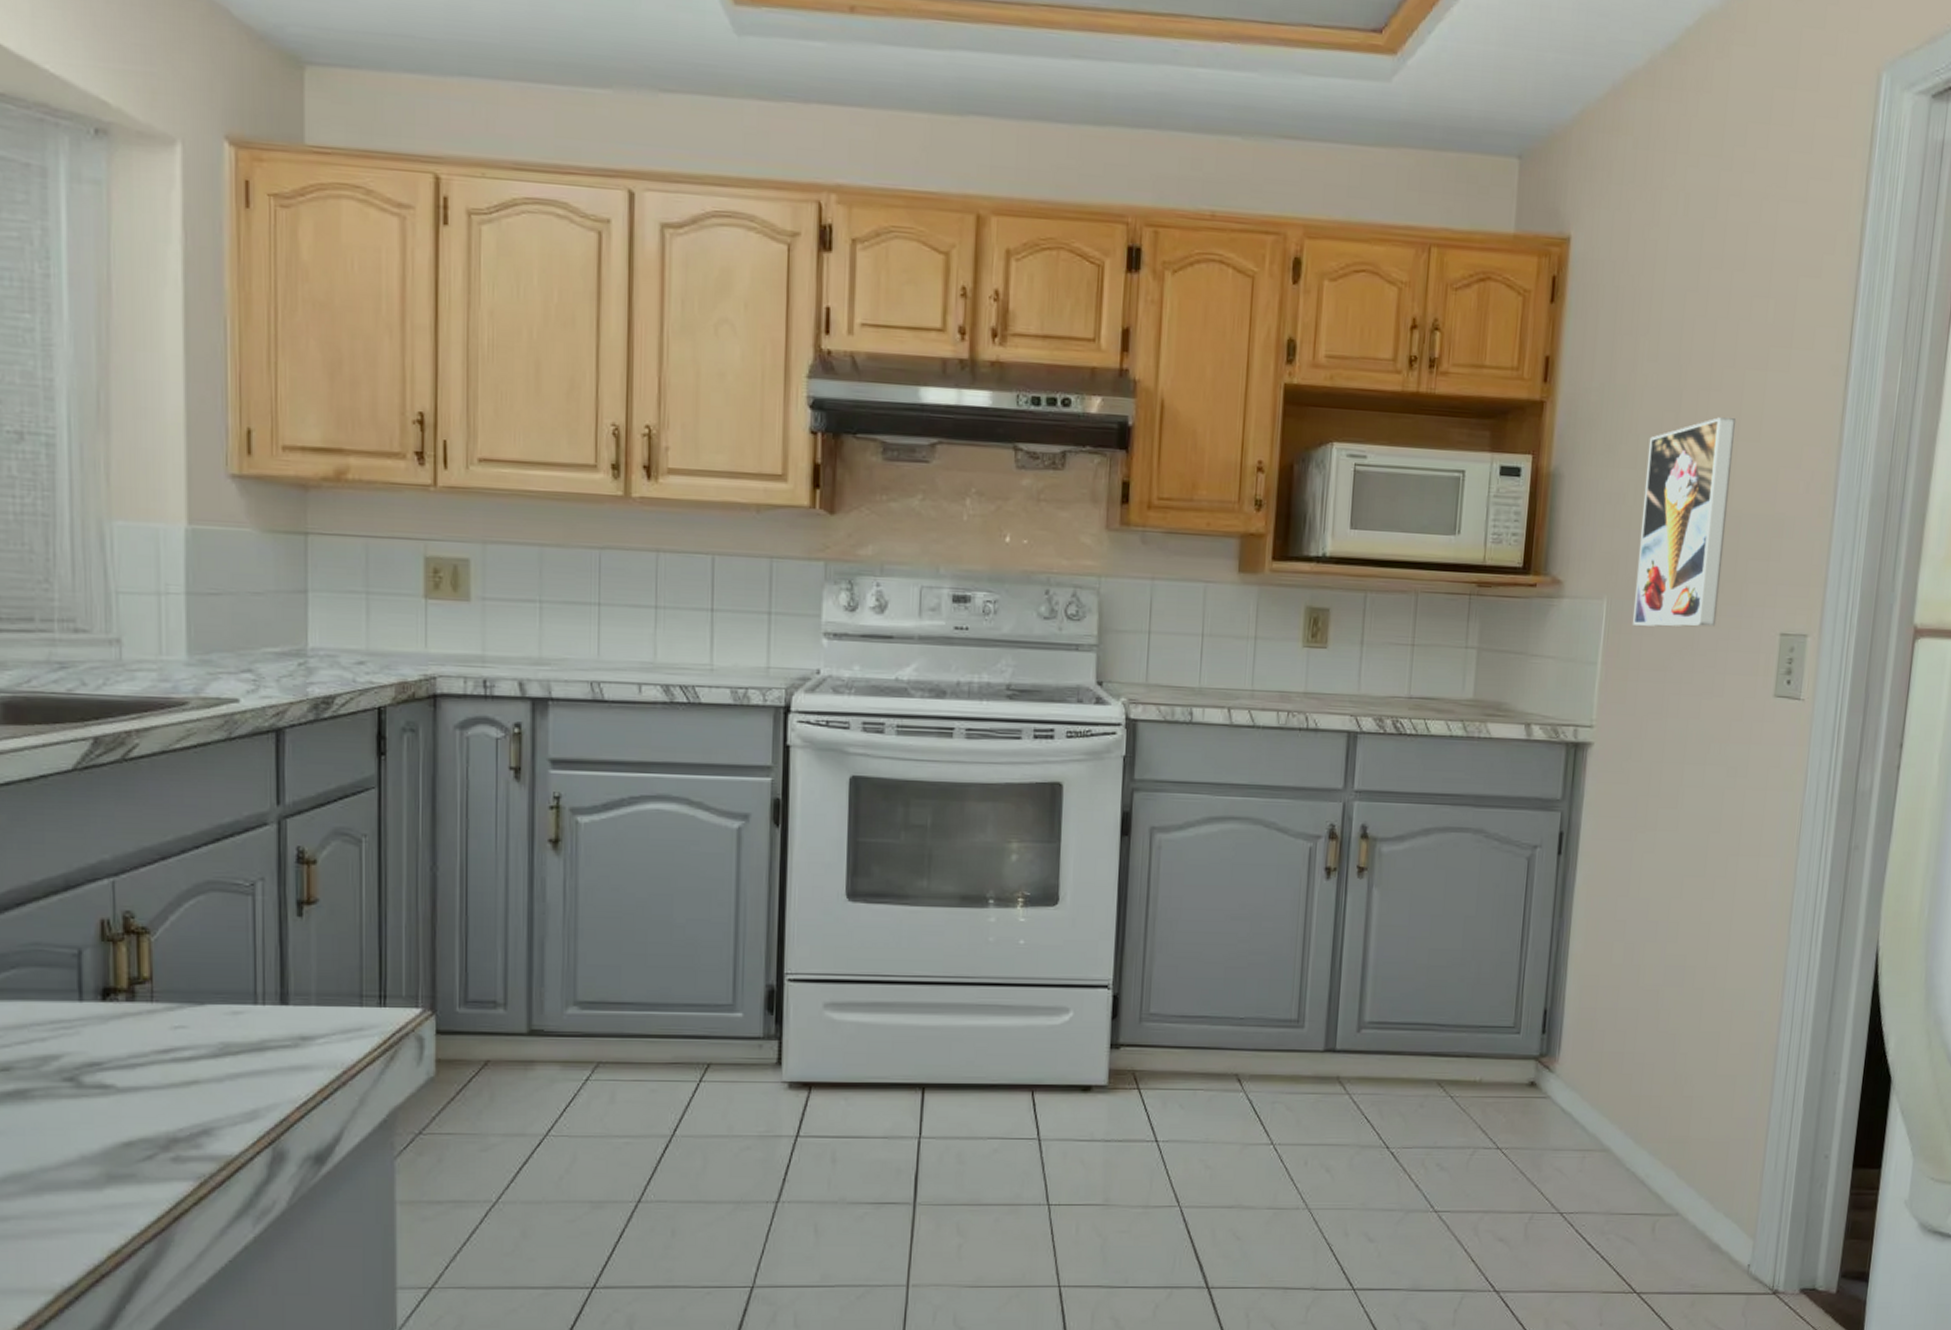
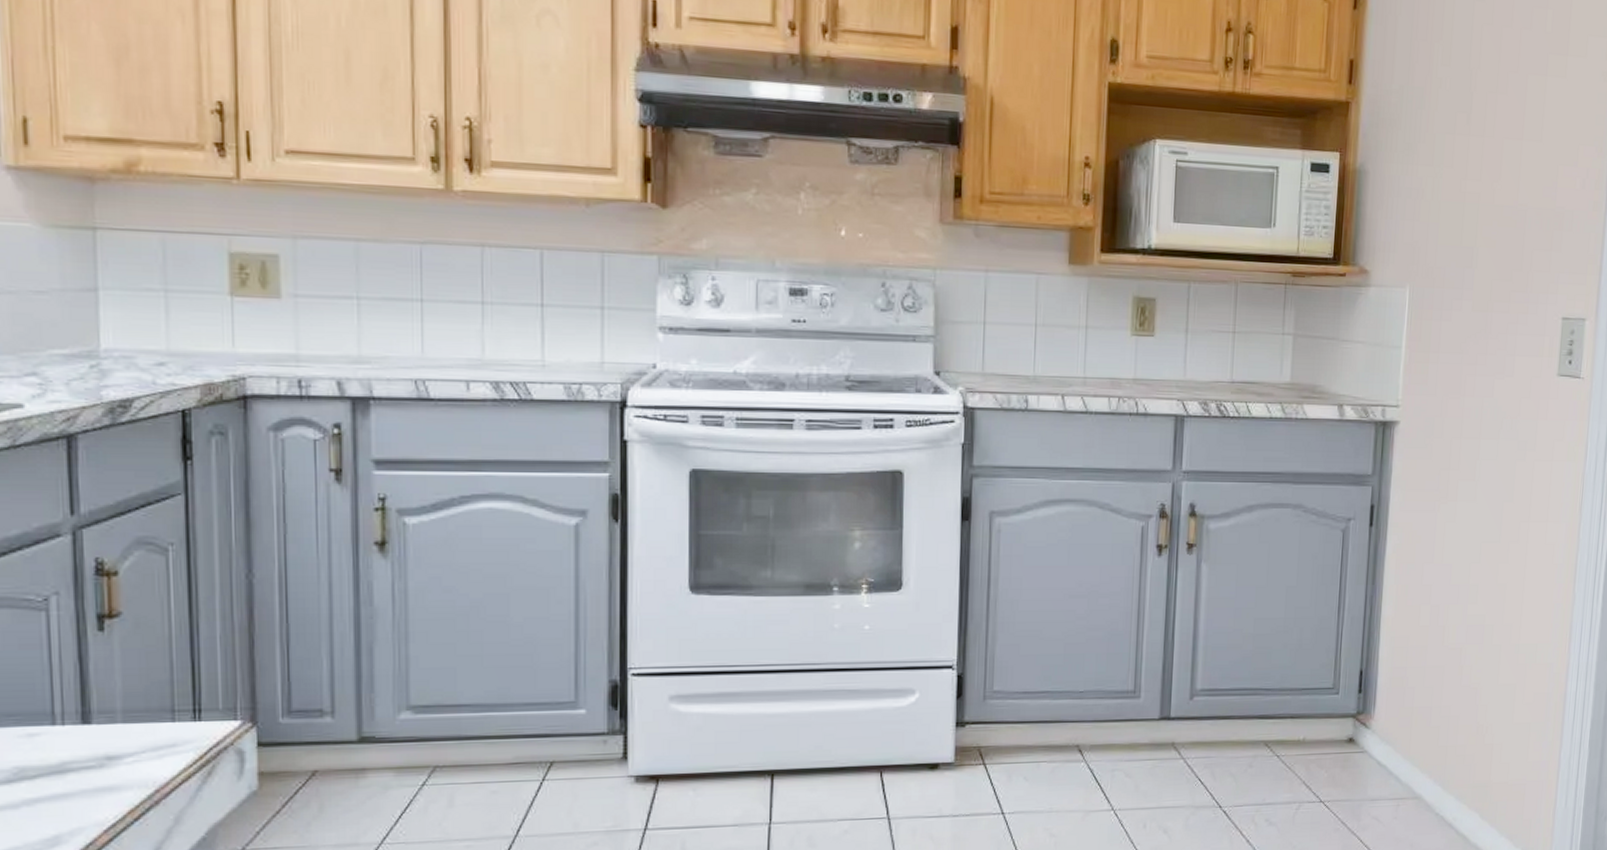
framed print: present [1633,417,1737,627] -> none [1433,118,1521,313]

